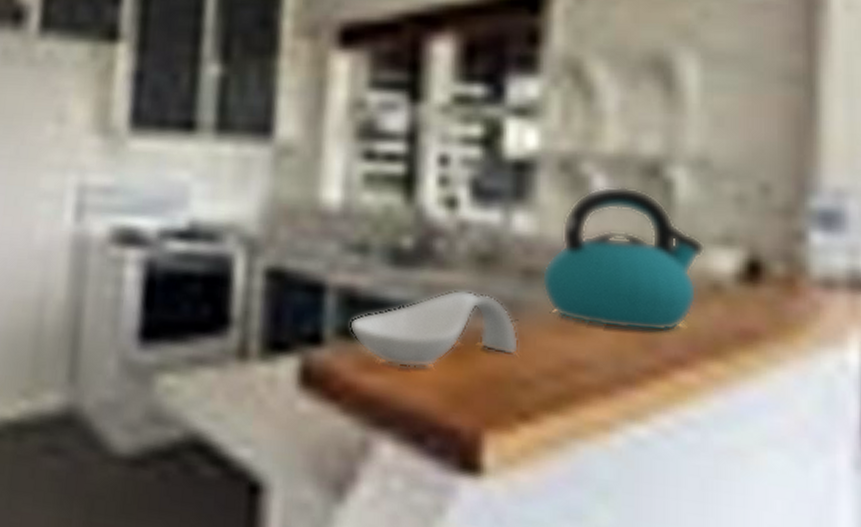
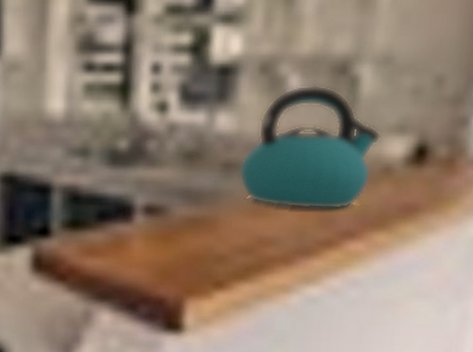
spoon rest: present [349,289,520,368] -> none [73,183,218,251]

